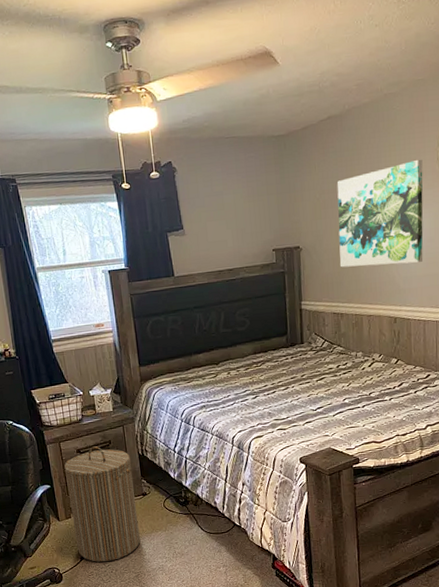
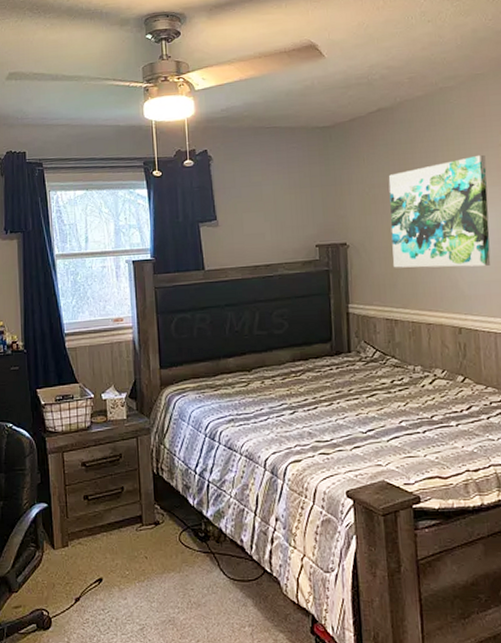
laundry hamper: present [64,446,141,562] -> none [65,460,149,607]

